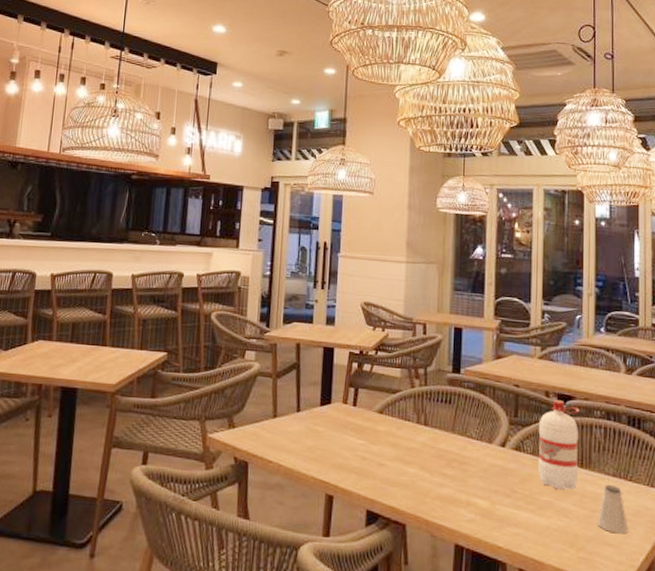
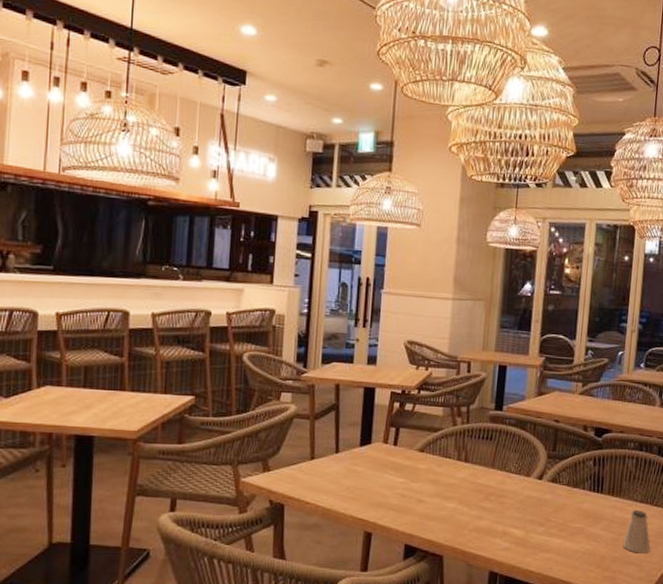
water bottle: present [537,399,580,490] -> none [572,433,615,517]

